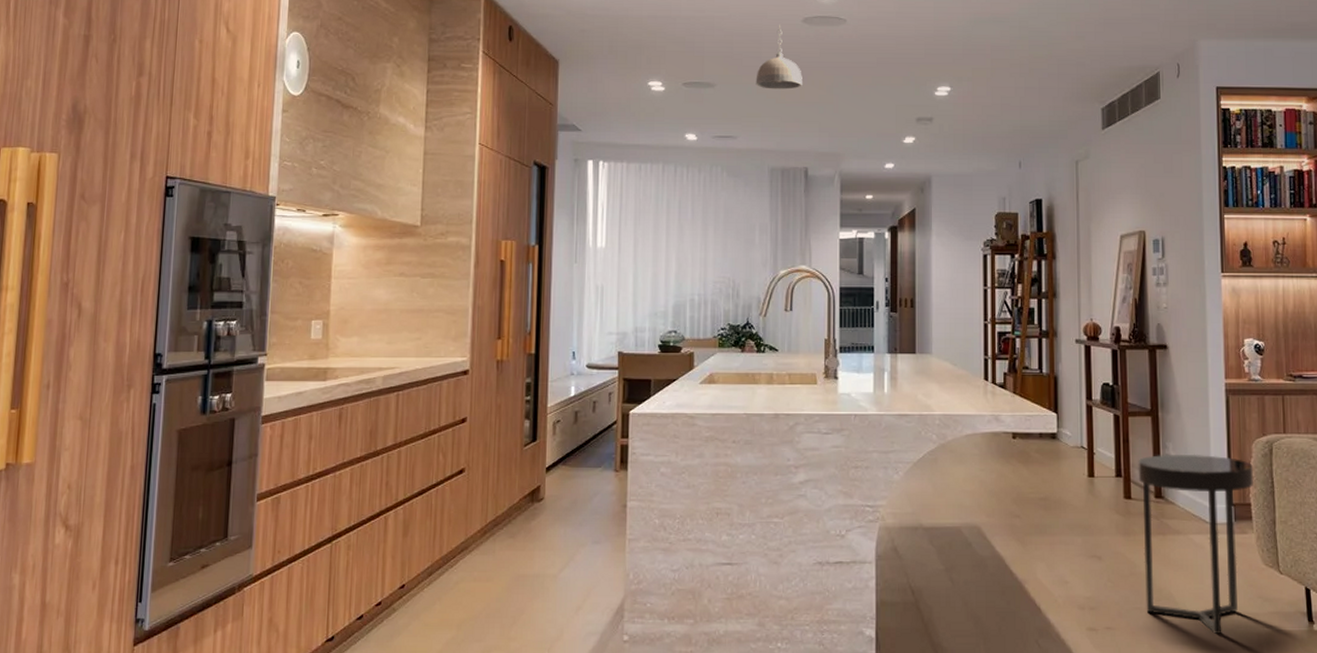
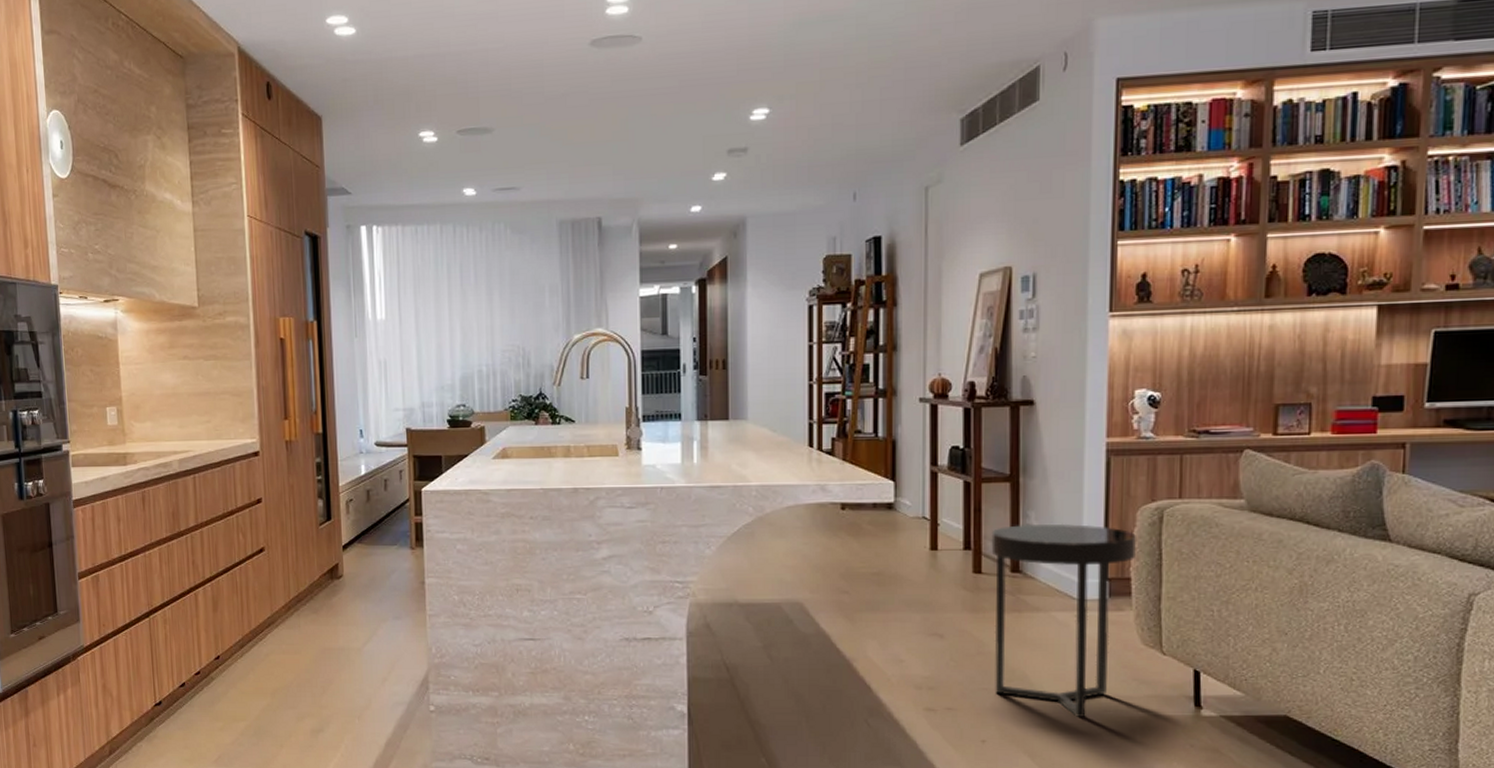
pendant light: present [755,25,802,90] -> none [538,51,592,130]

